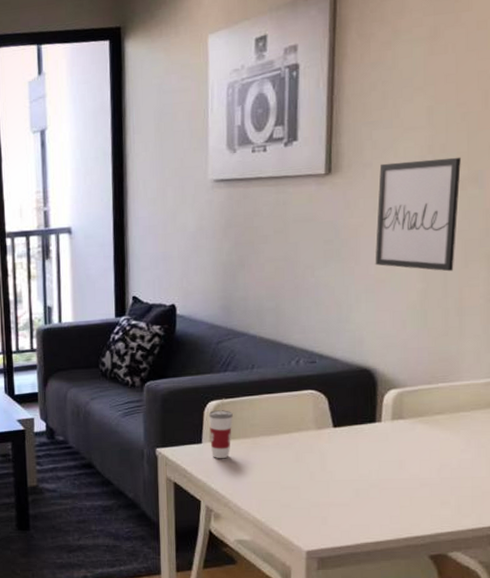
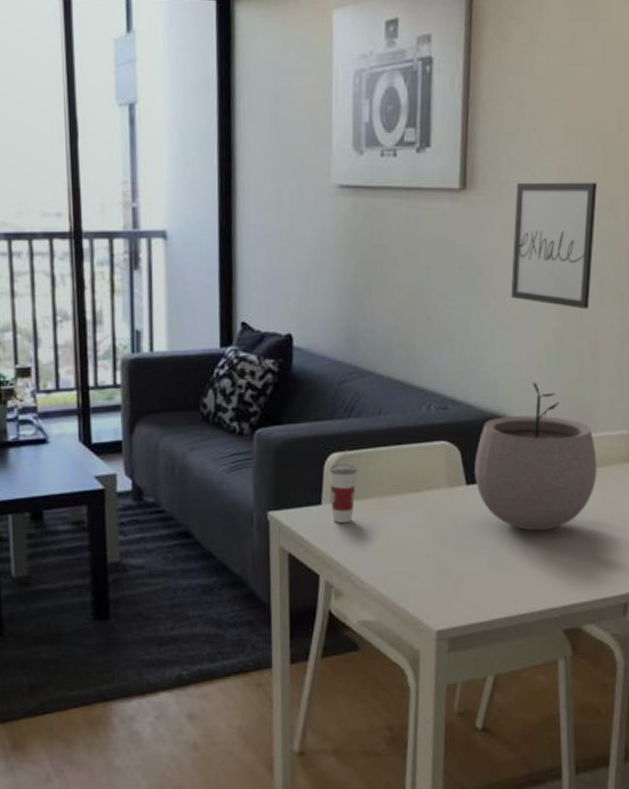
plant pot: none [341,338,463,468] -> present [475,382,597,531]

